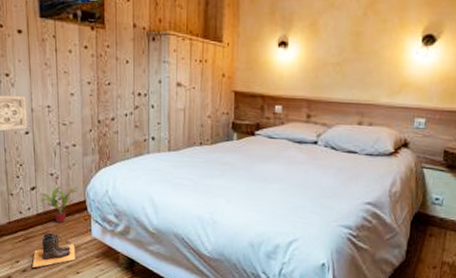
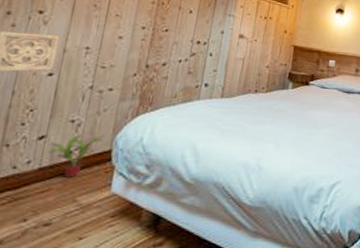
boots: present [31,232,77,269] -> none [11,190,85,239]

